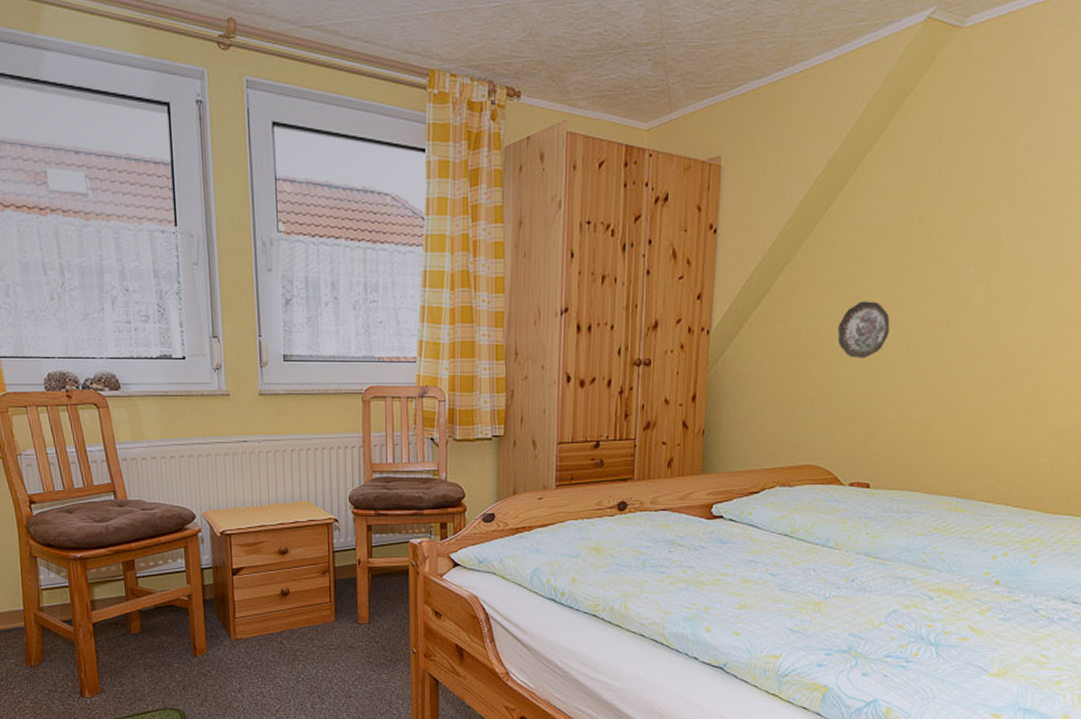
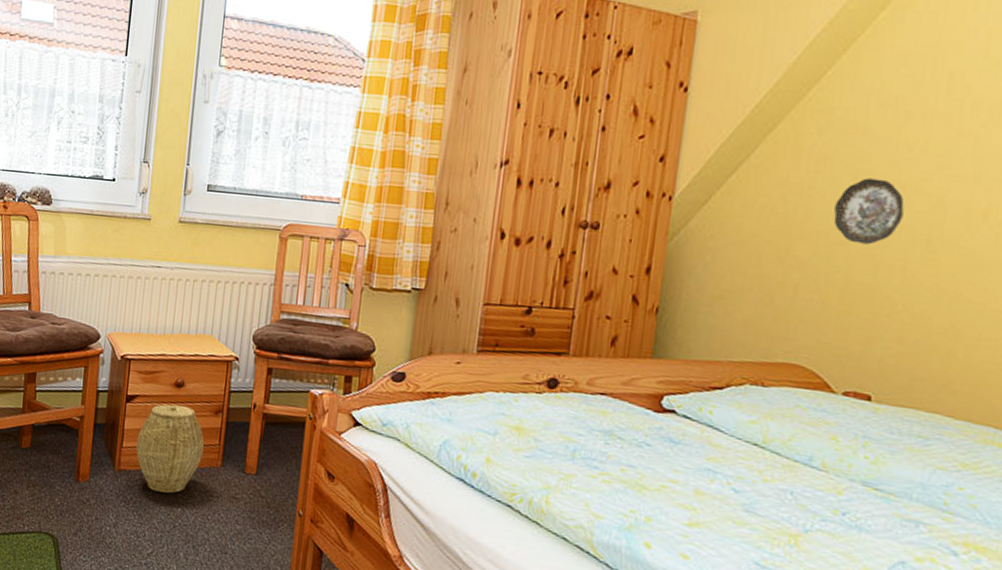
woven basket: none [249,570,317,653] -> present [136,404,205,494]

